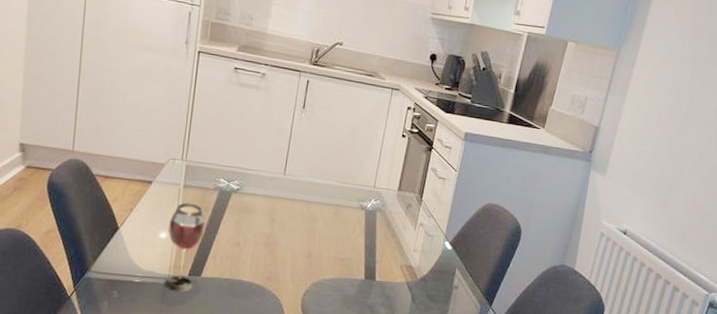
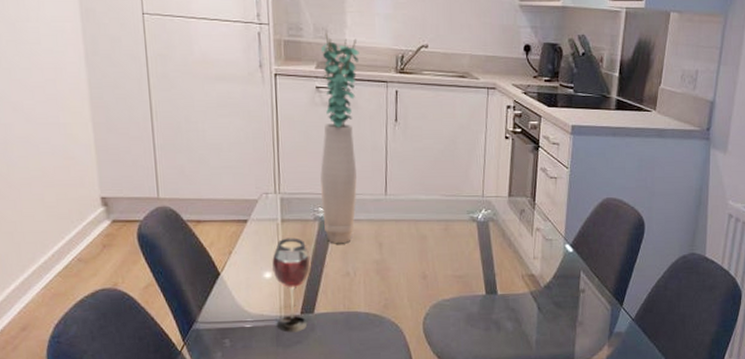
vase: none [223,20,279,214] -> present [320,33,360,243]

